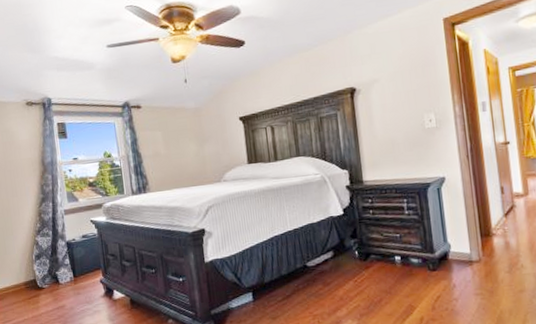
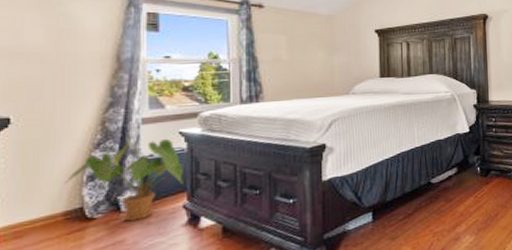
house plant: none [21,224,98,292] -> present [63,136,183,222]

